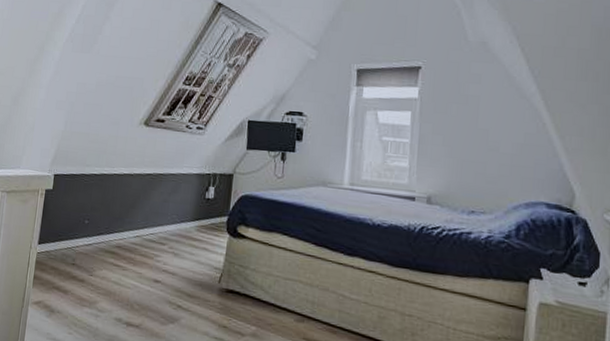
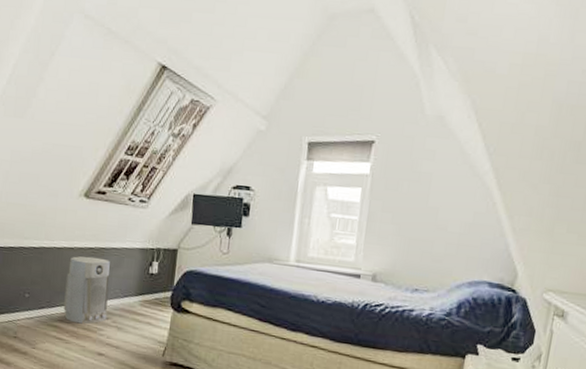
air purifier: none [121,182,168,251] -> present [63,256,110,325]

